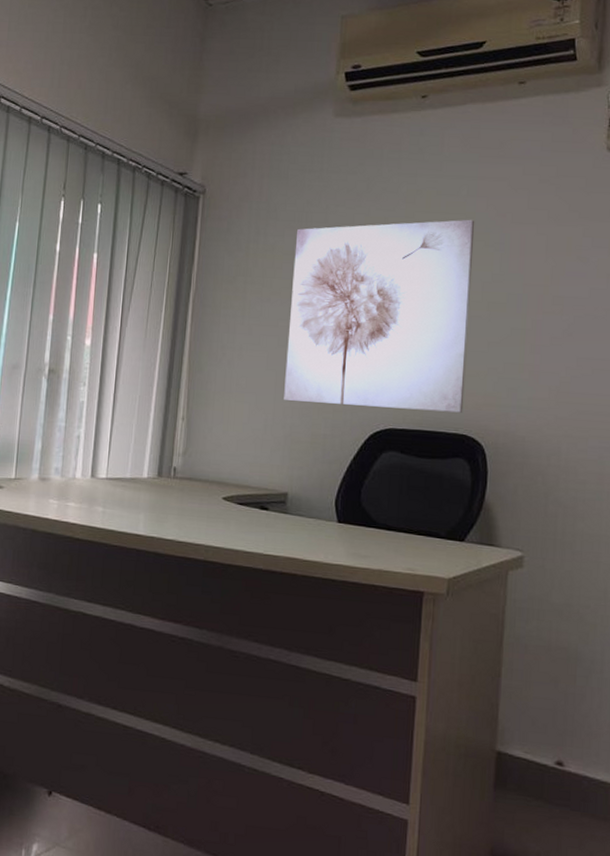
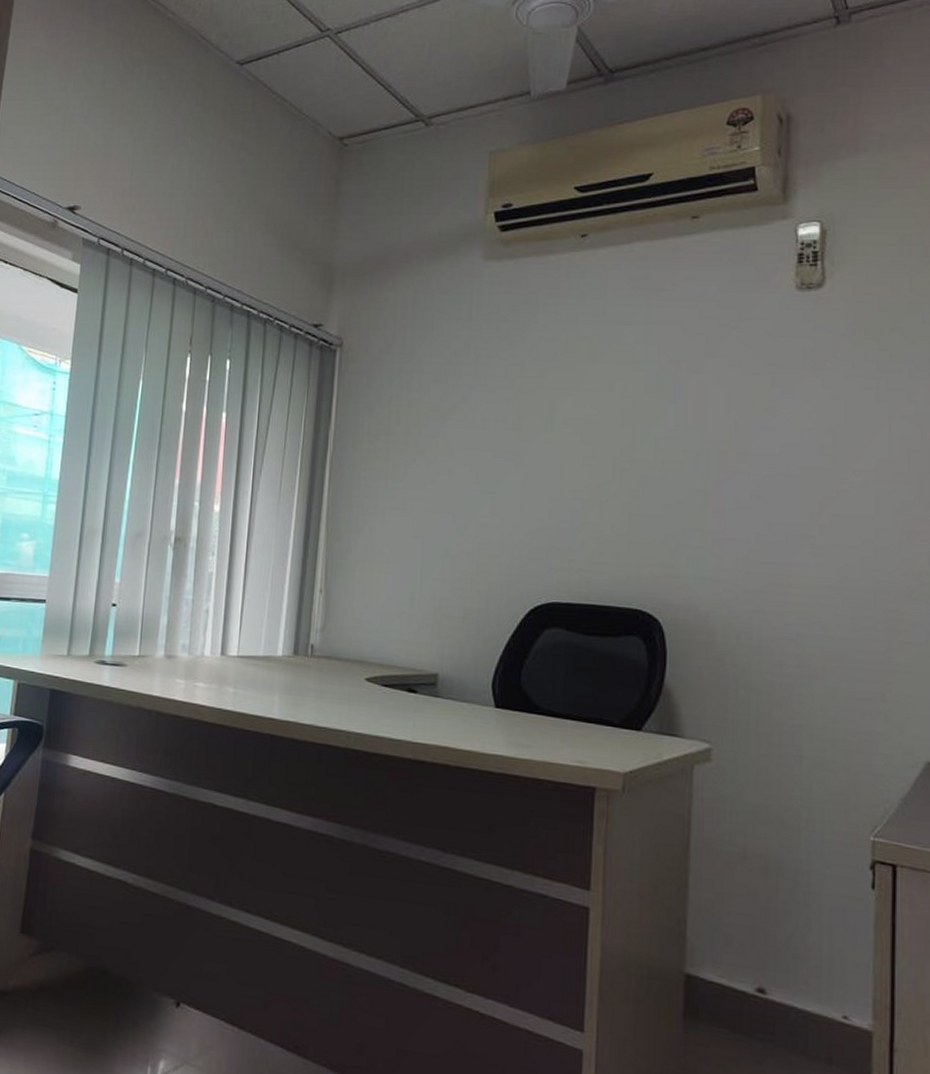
wall art: present [284,219,475,413] -> none [432,369,645,585]

